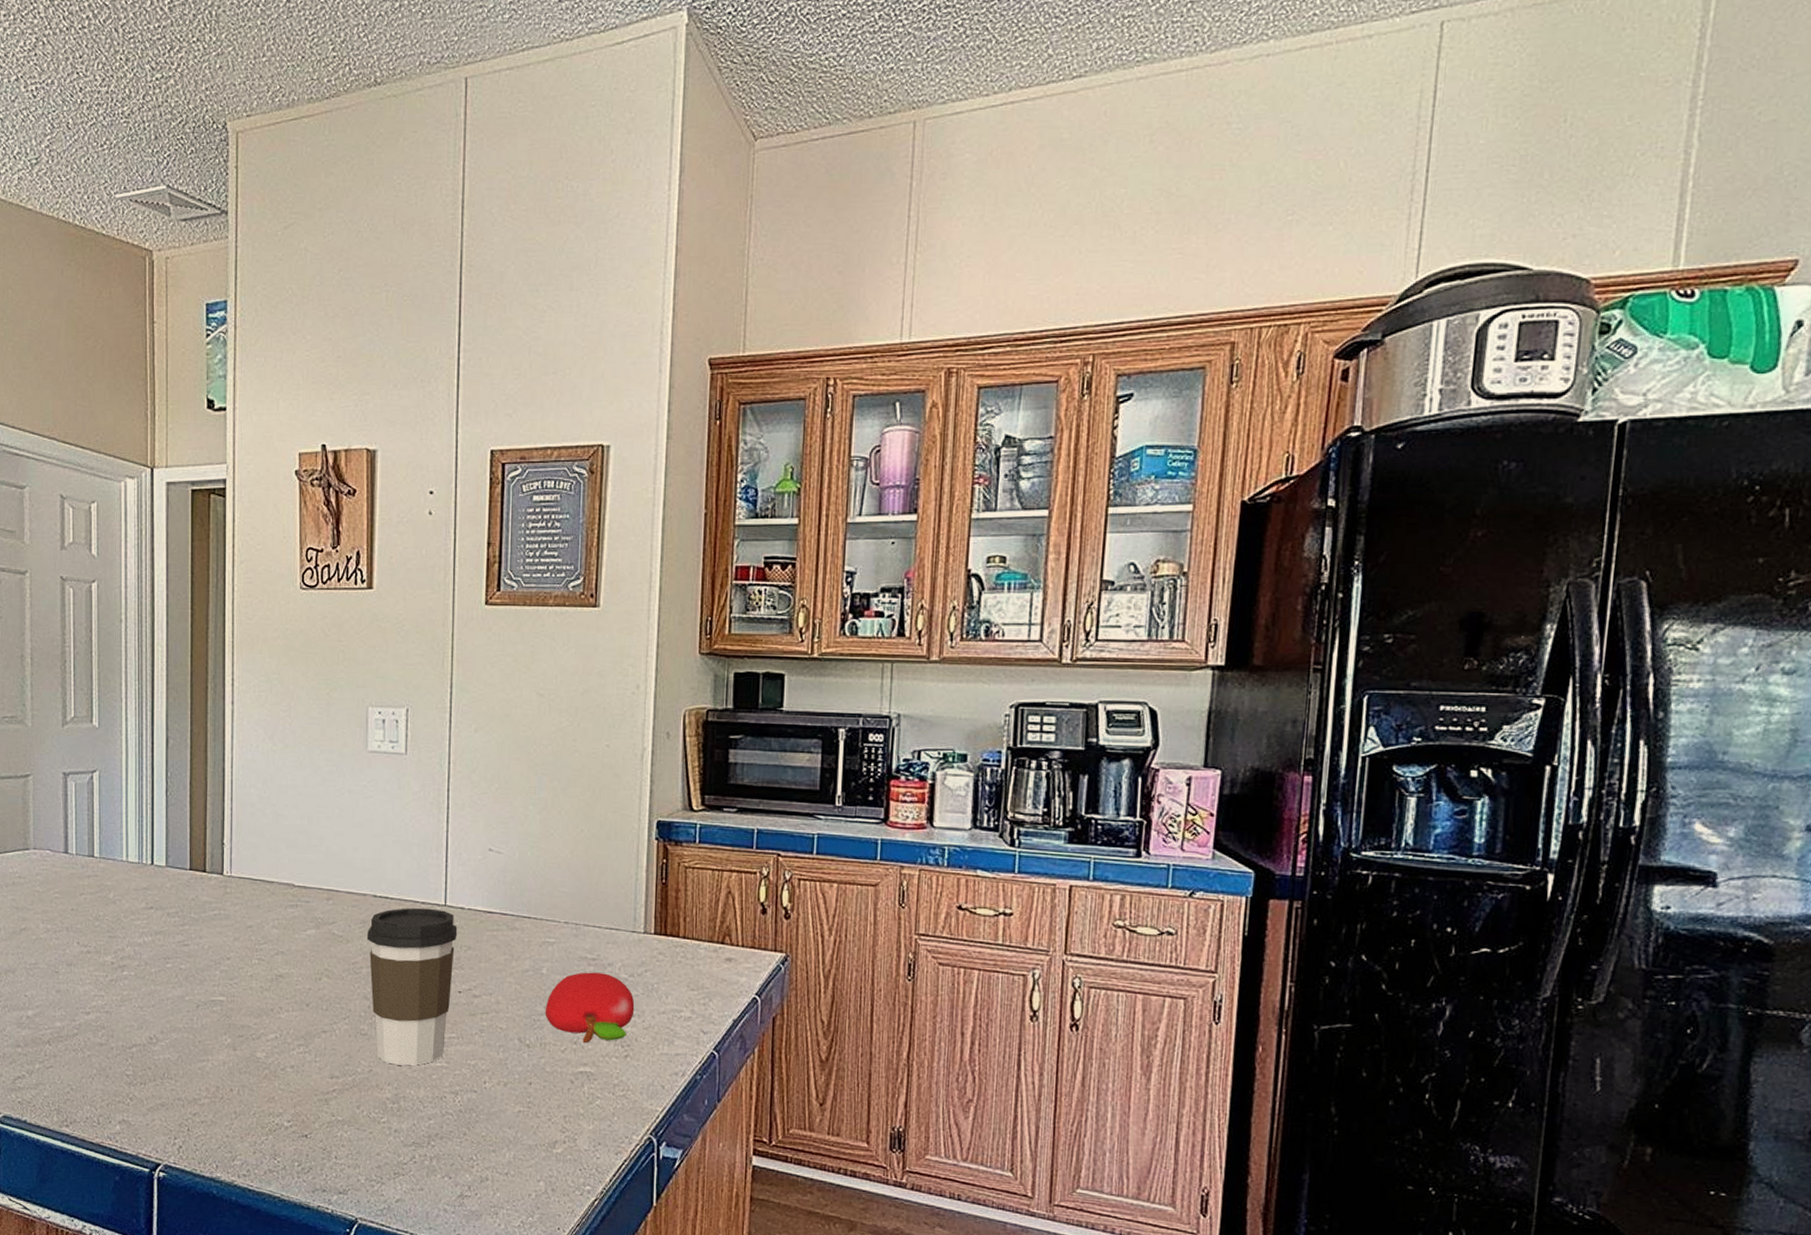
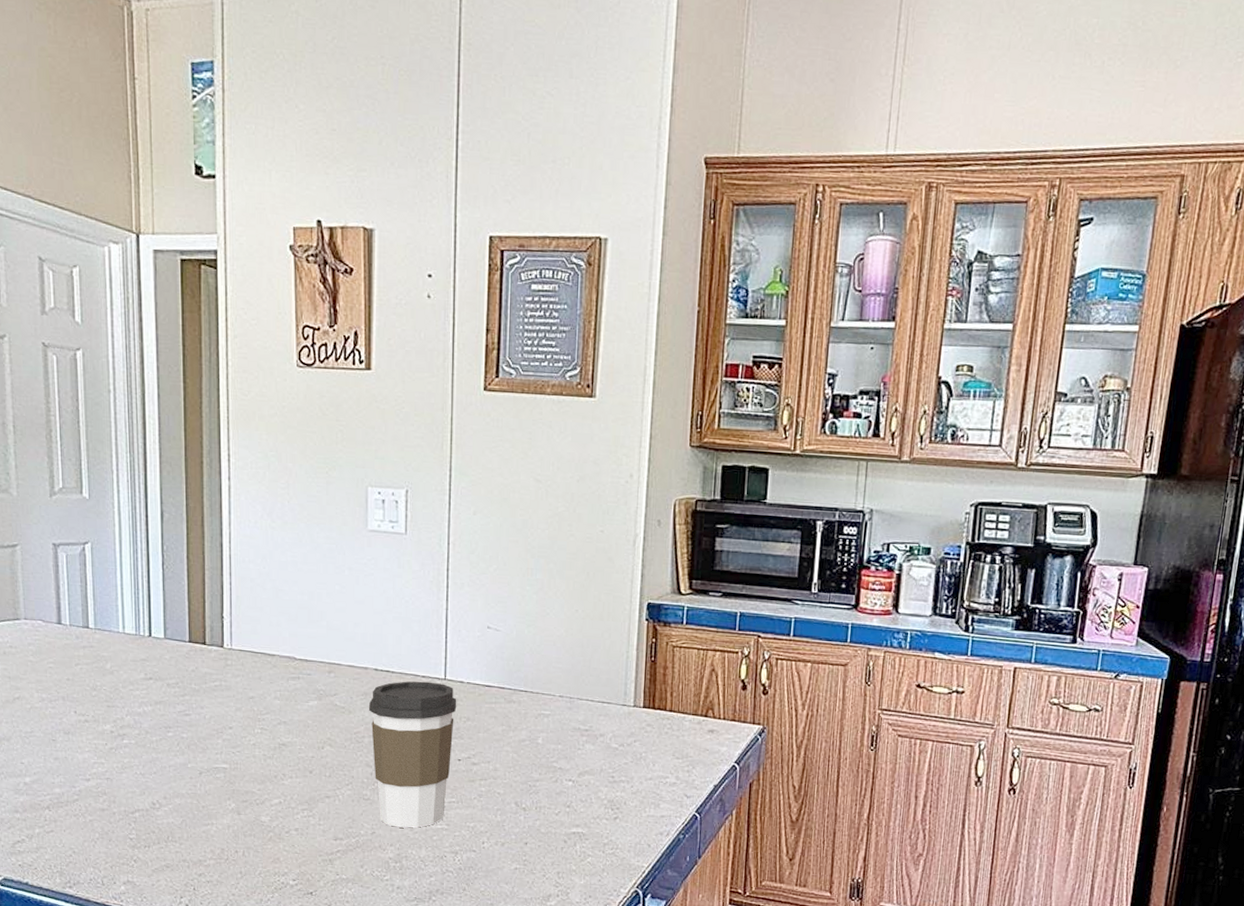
fruit: present [545,972,635,1044] -> none [540,742,624,807]

